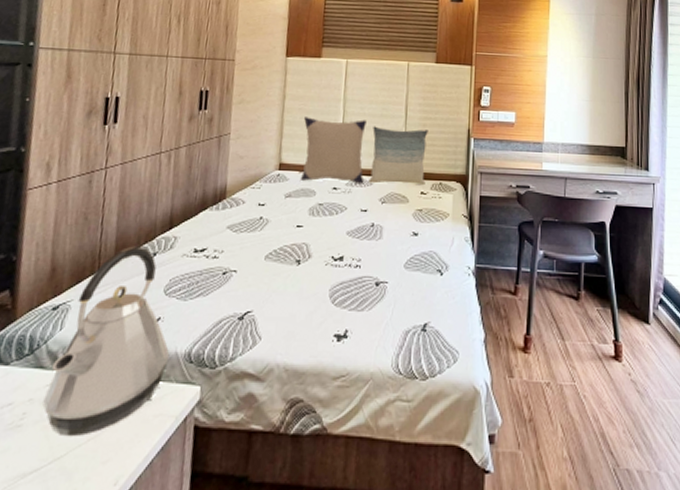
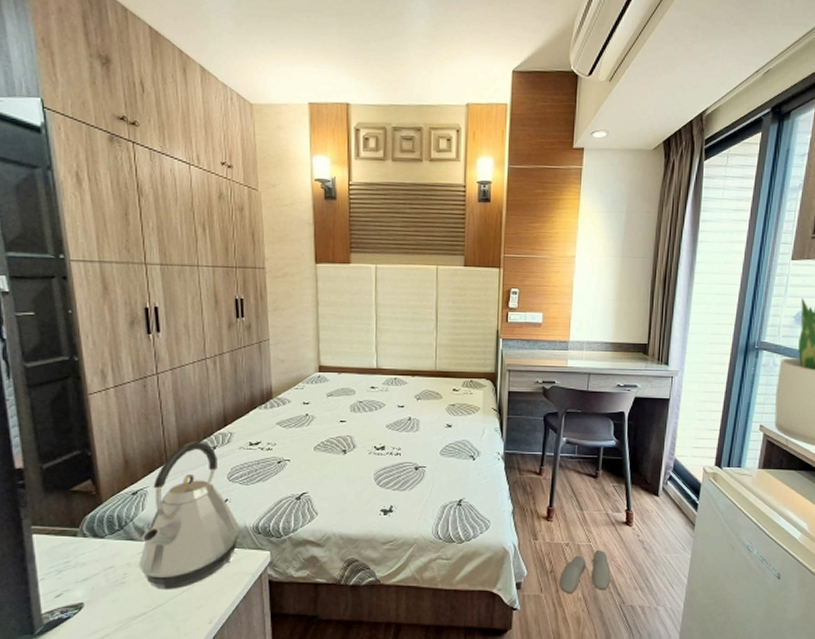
pillow: present [300,117,366,185] -> none [339,322,400,383]
pillow: present [369,126,428,184] -> none [404,329,459,382]
slippers: none [541,391,601,452] -> present [560,549,611,594]

